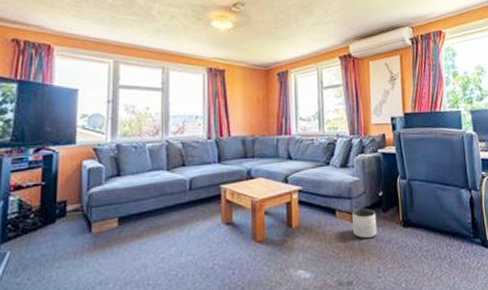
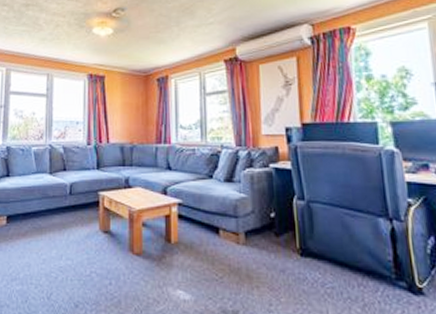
planter: present [352,208,378,239] -> none [238,229,269,265]

